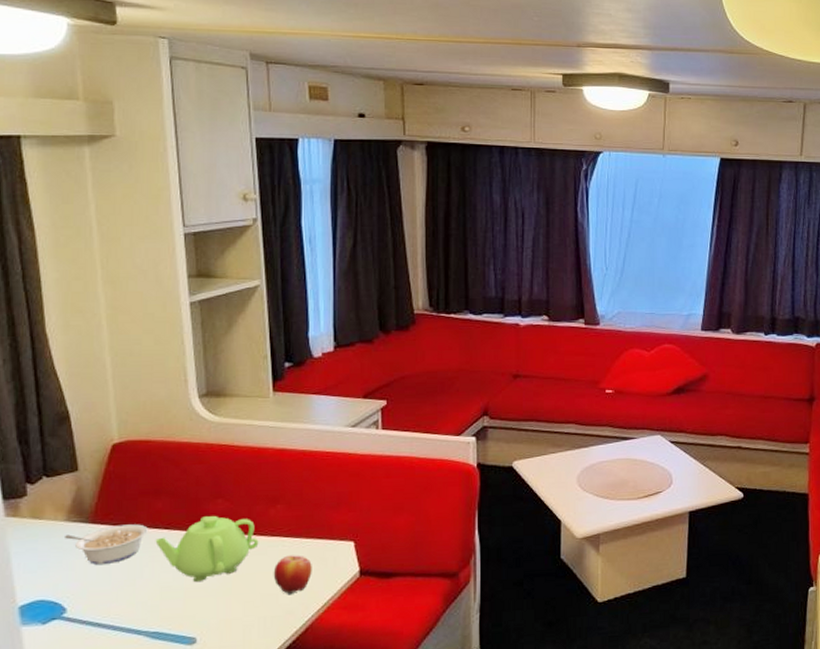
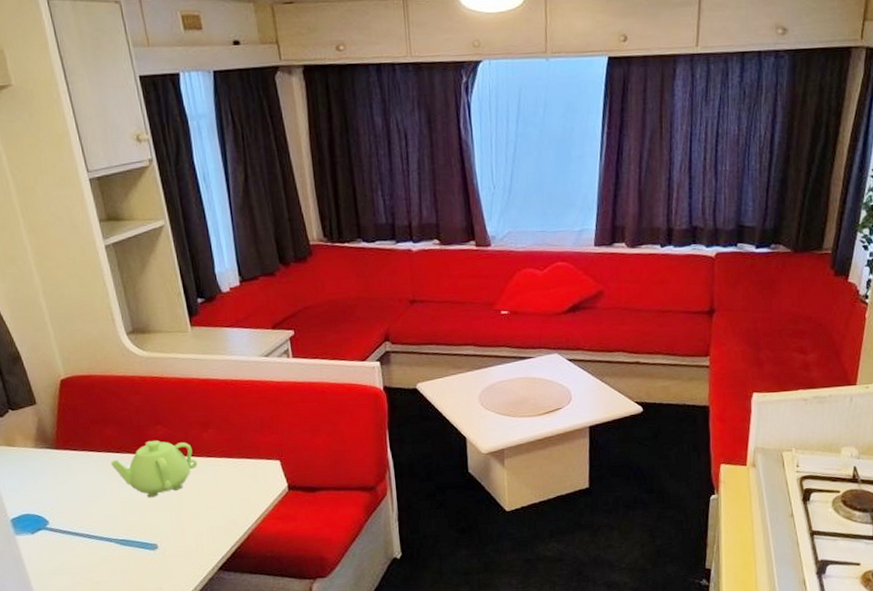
legume: present [63,524,148,565] -> none [35,449,103,484]
apple: present [273,555,312,595] -> none [213,473,247,508]

